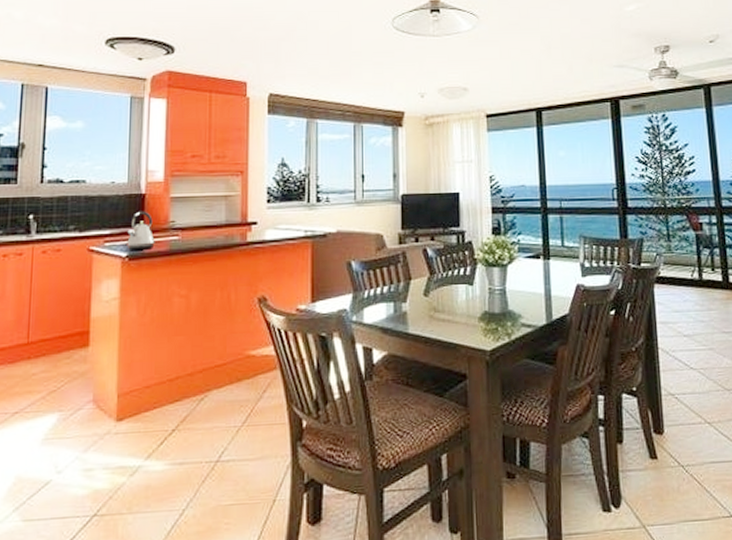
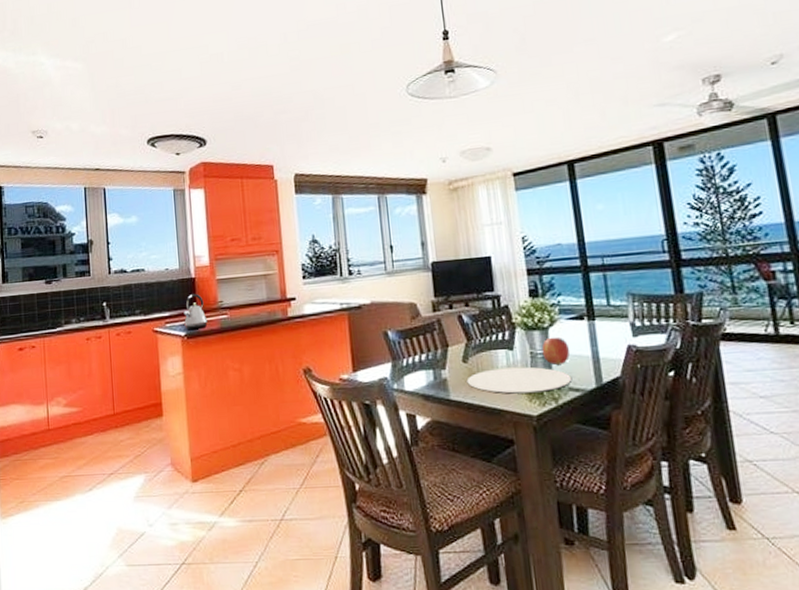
placemat: none [426,302,525,329] -> present [466,366,572,394]
fruit: none [500,274,526,301] -> present [542,336,570,365]

